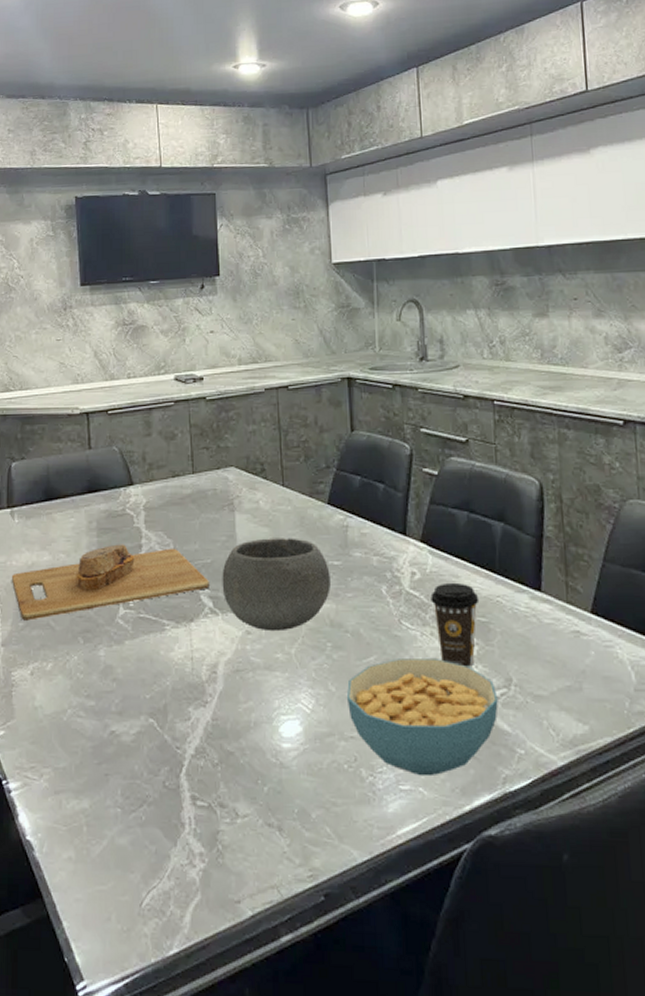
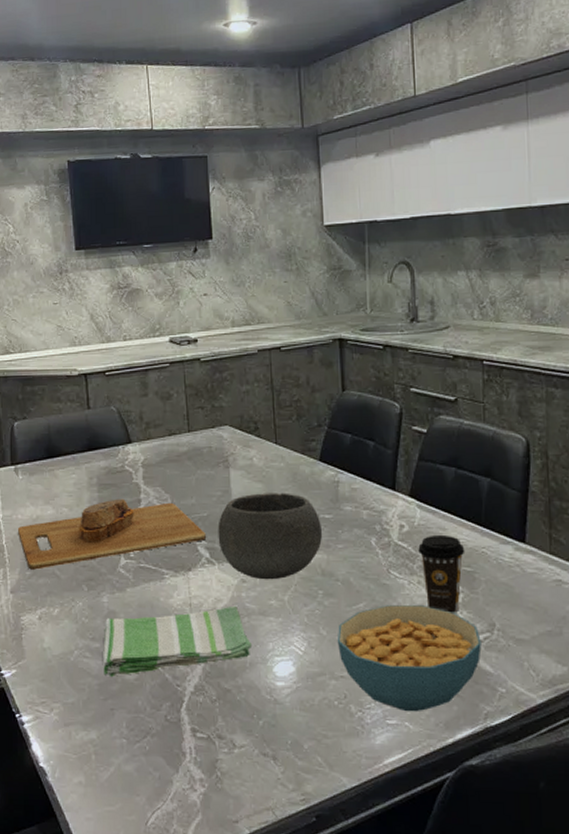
dish towel: none [98,661,256,738] -> present [103,607,251,677]

